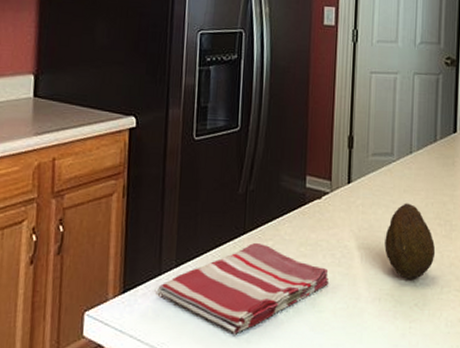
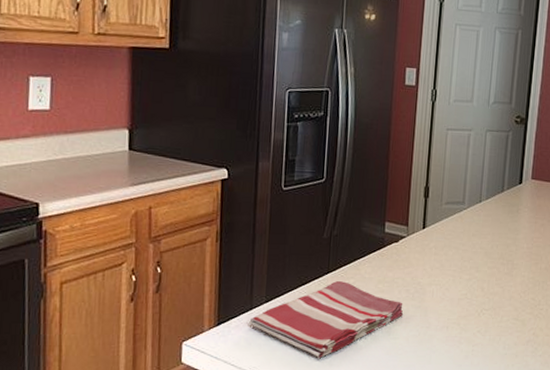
fruit: present [384,203,436,279] -> none [453,245,498,310]

